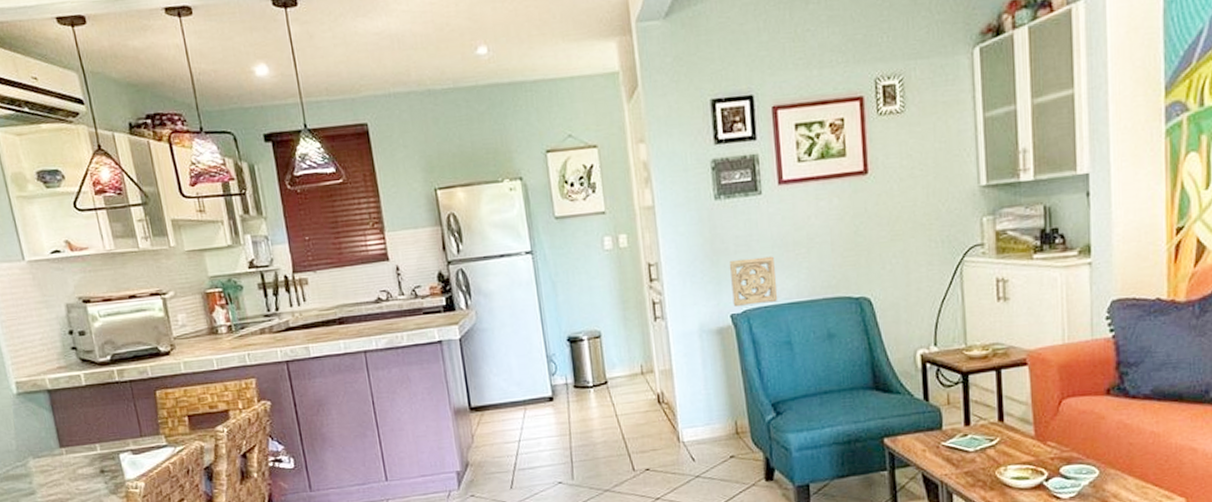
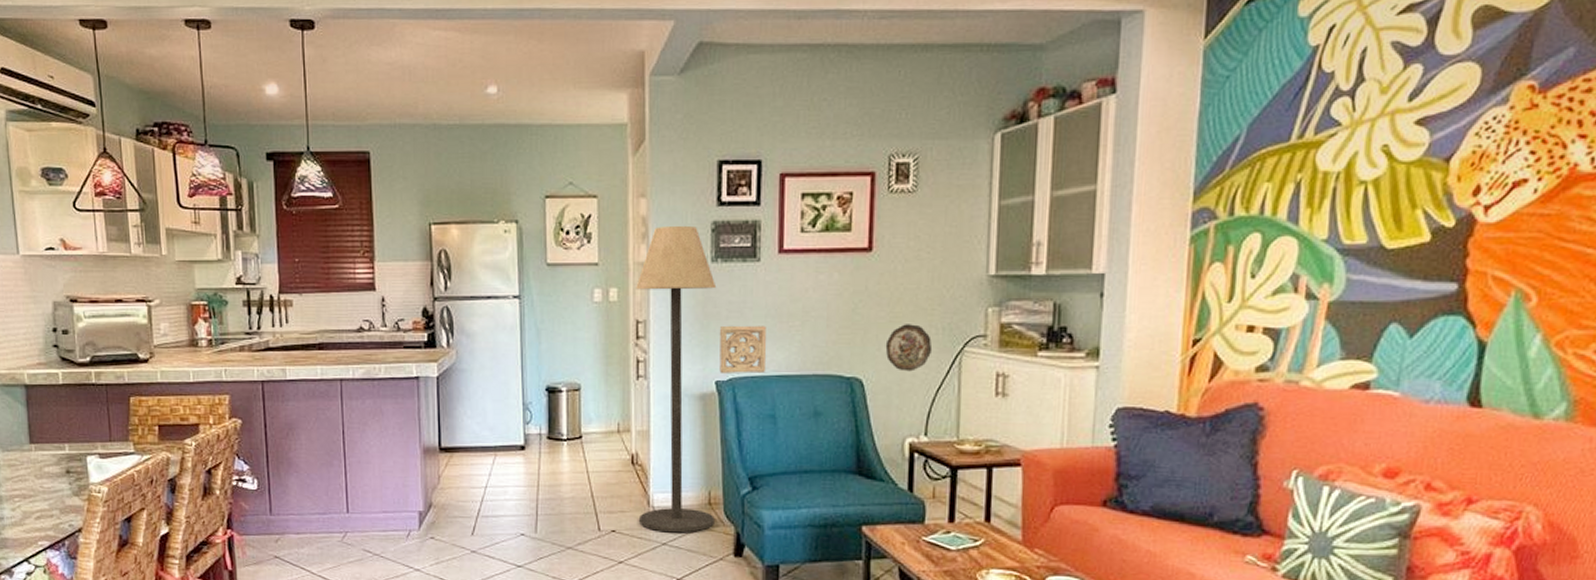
floor lamp: none [644,166,744,465] -> present [636,226,717,533]
decorative plate: none [889,240,934,287] -> present [885,324,933,372]

